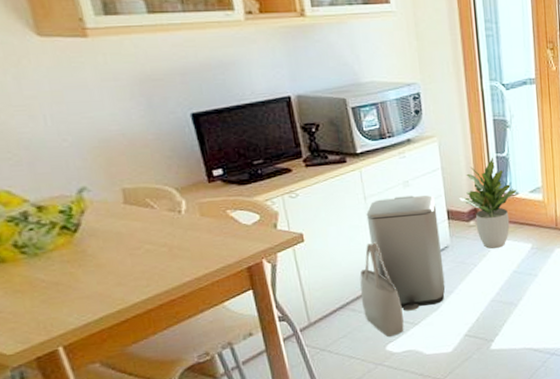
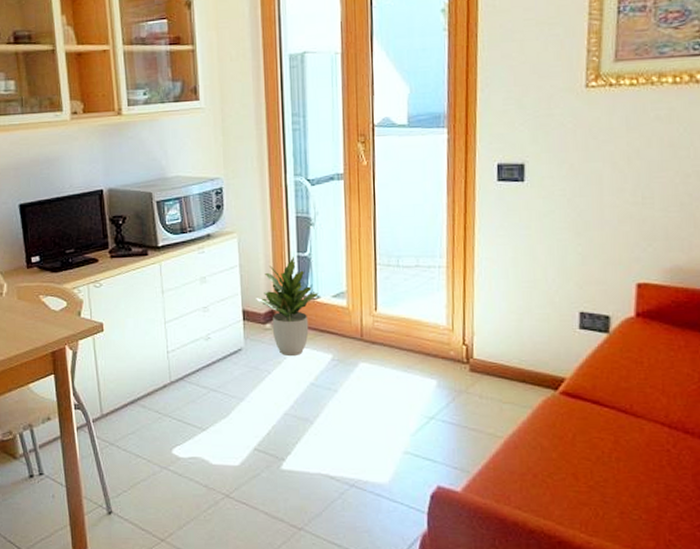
shopping bag: present [359,242,404,338] -> none [151,338,192,440]
pedal bin: present [366,195,445,311] -> none [163,292,236,414]

